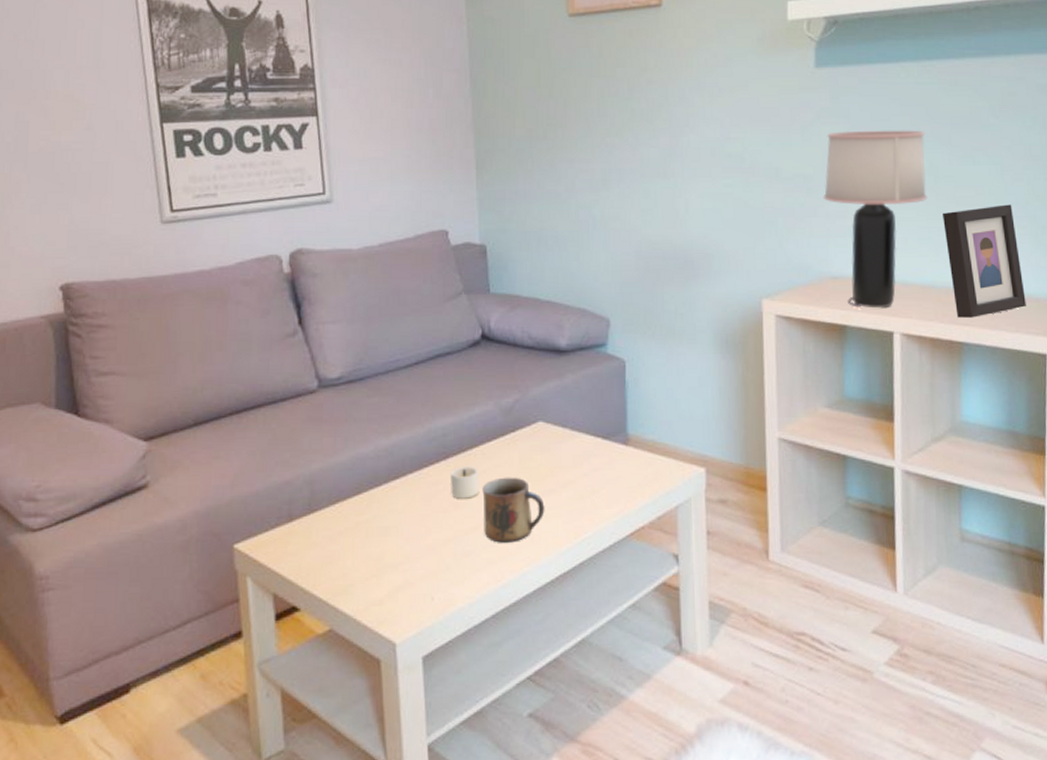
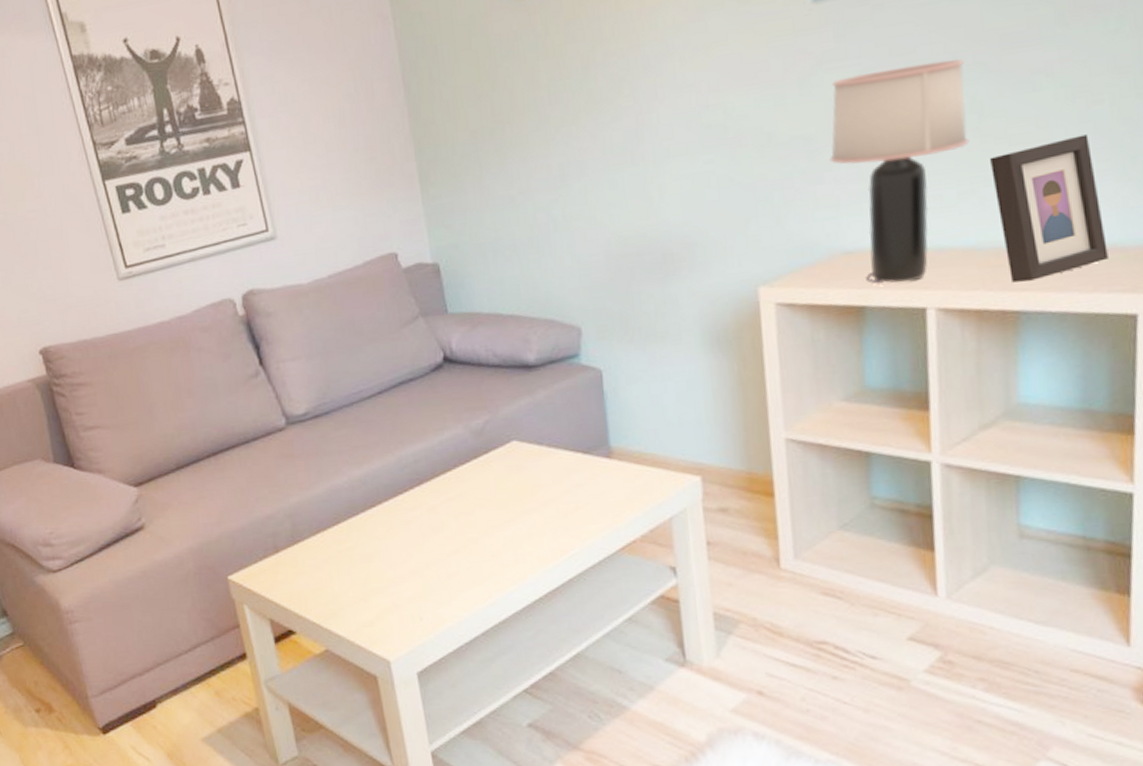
candle: present [450,466,480,499] -> none [425,491,458,523]
mug: present [482,477,545,543] -> none [460,498,527,563]

